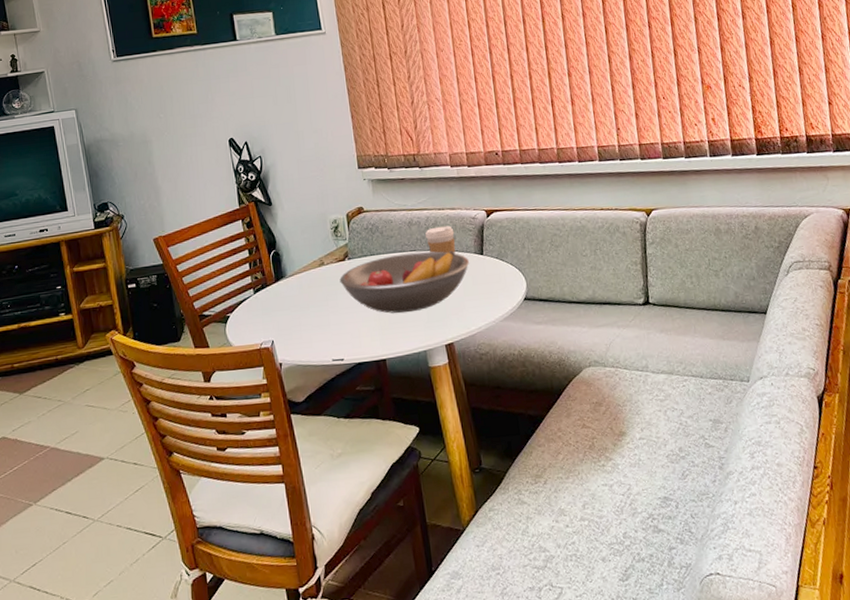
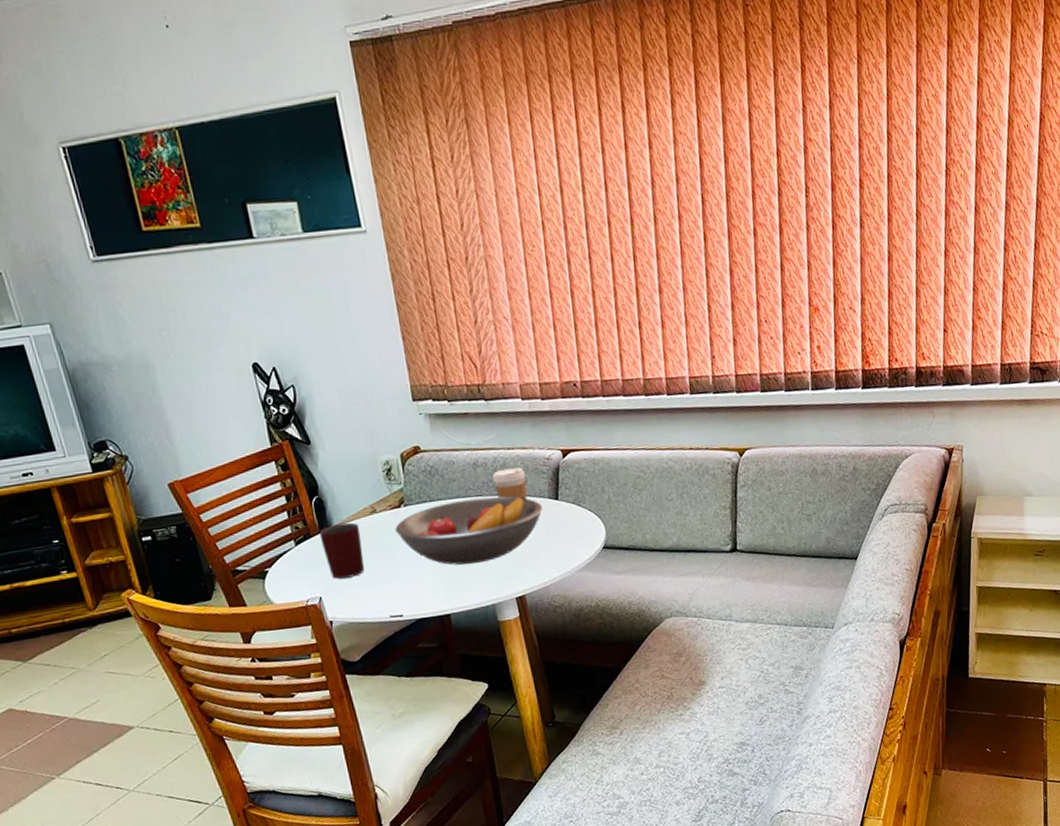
mug: none [275,273,312,324] -> present [319,522,364,579]

